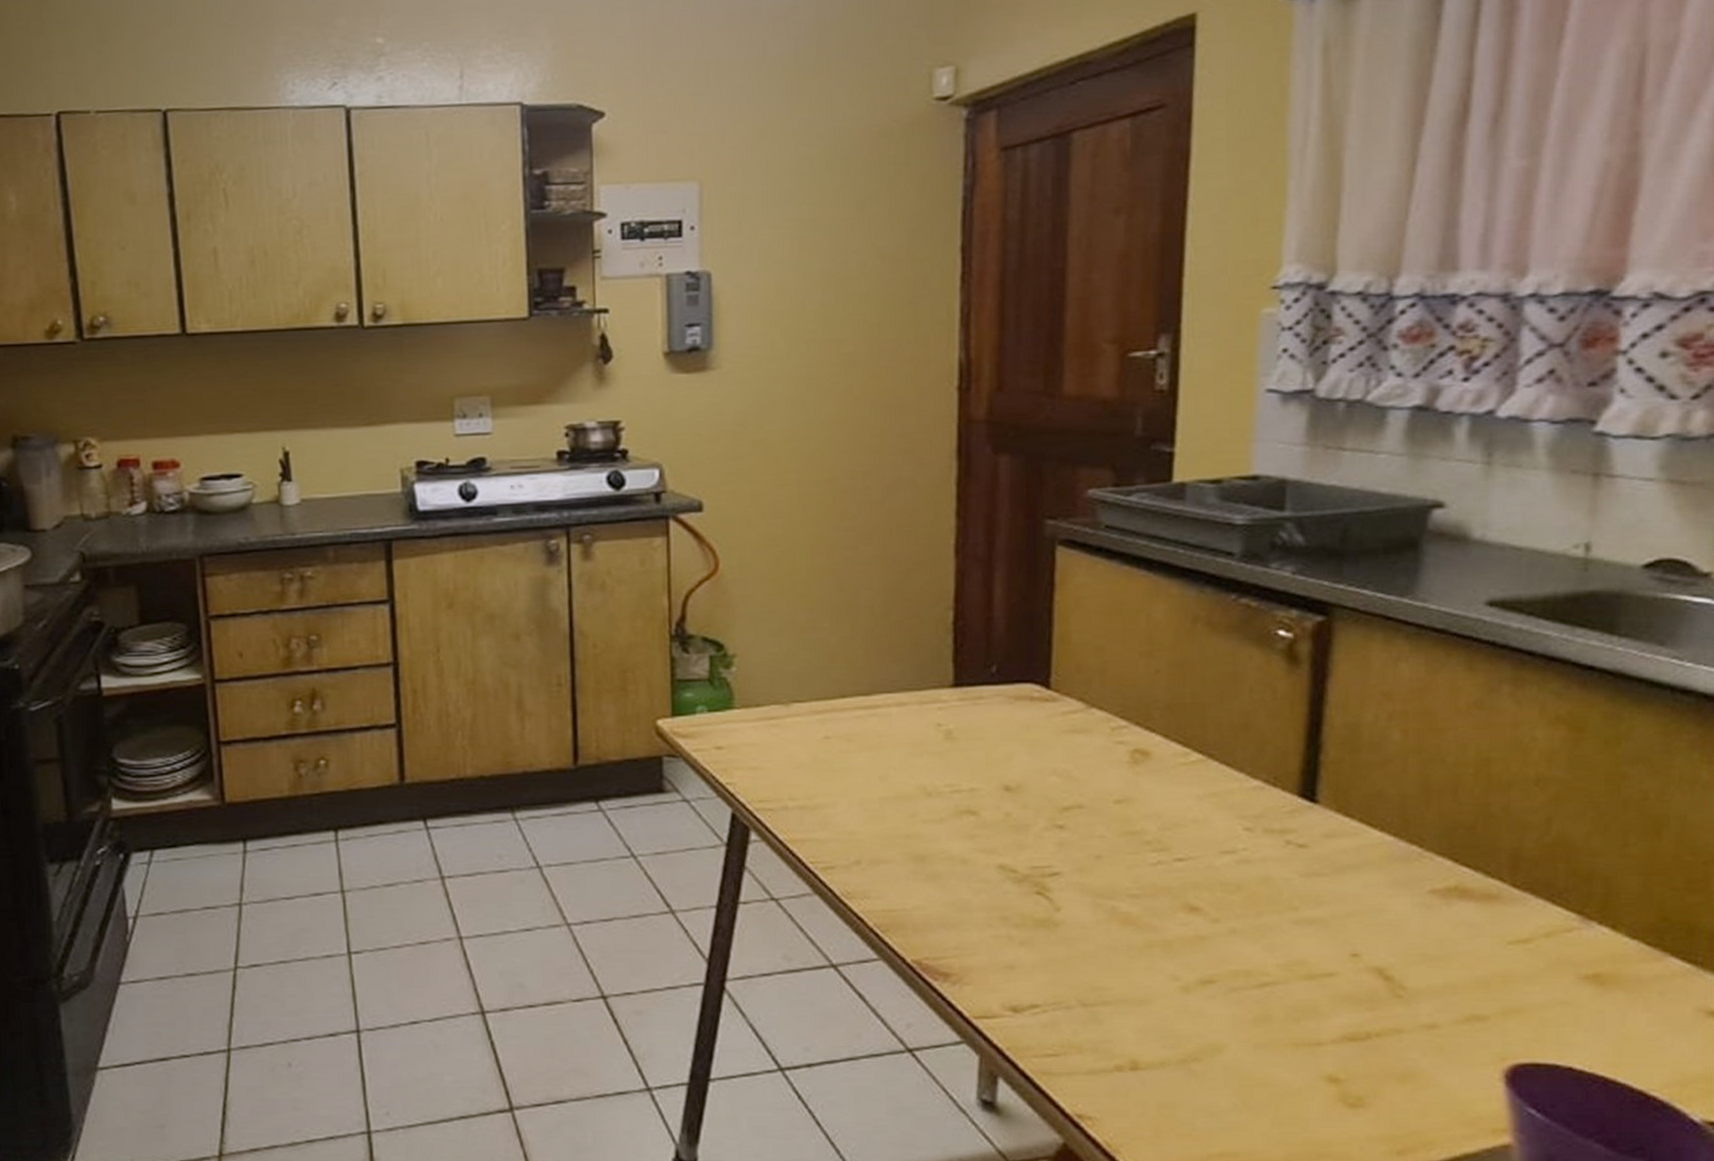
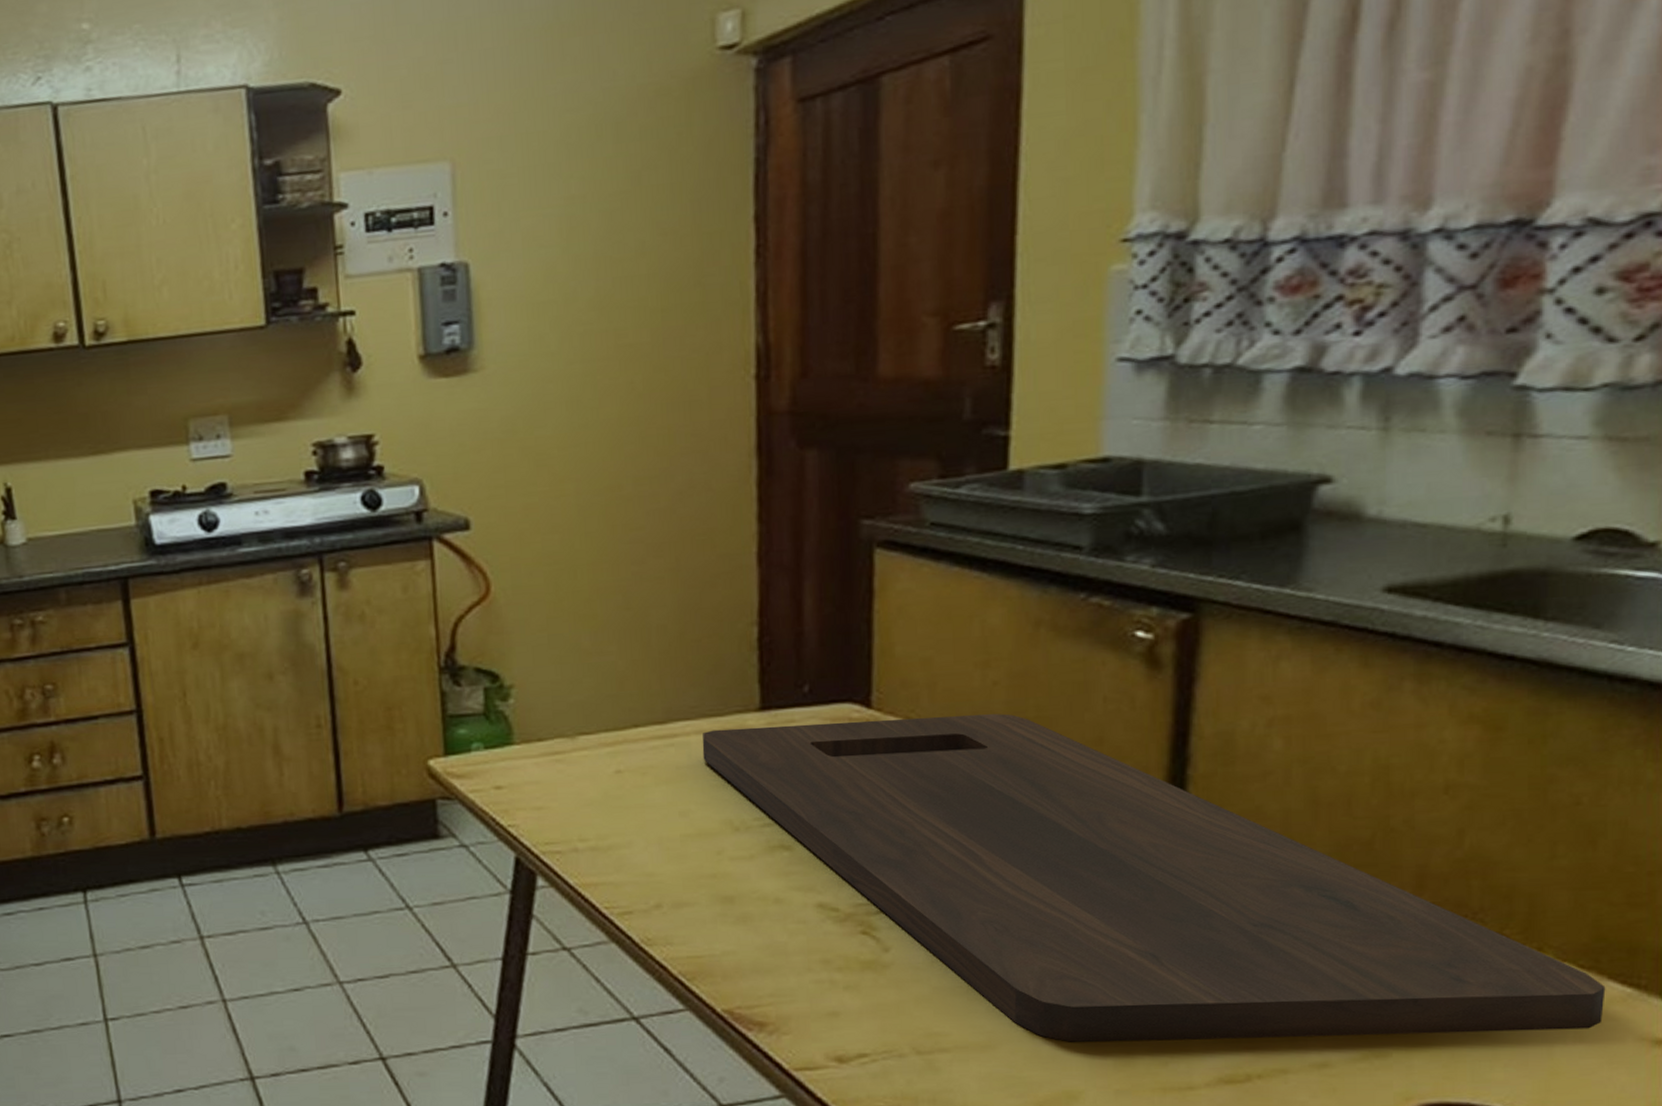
cutting board: none [901,698,1669,1001] -> present [702,713,1606,1042]

